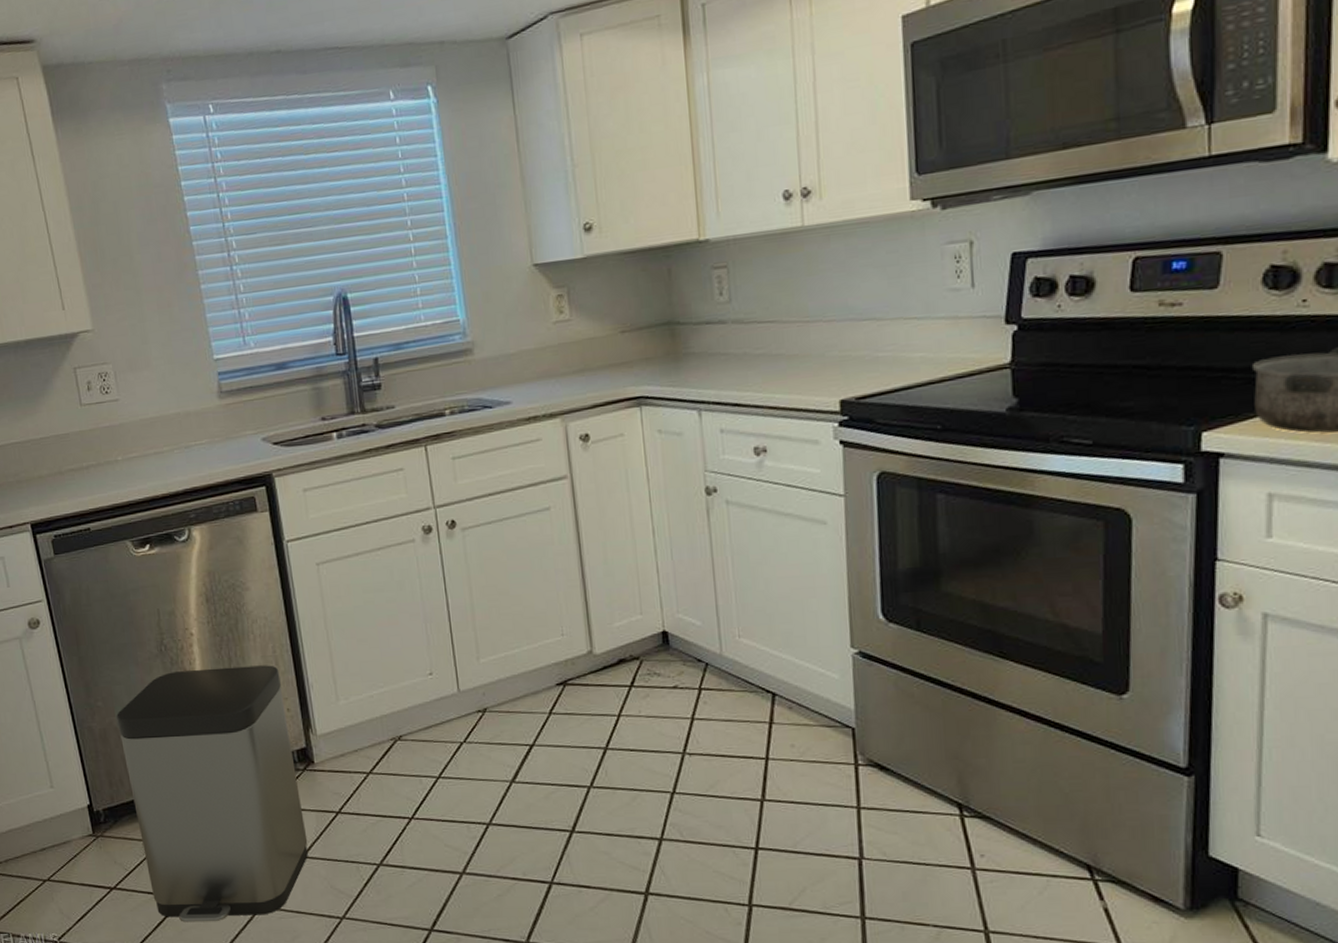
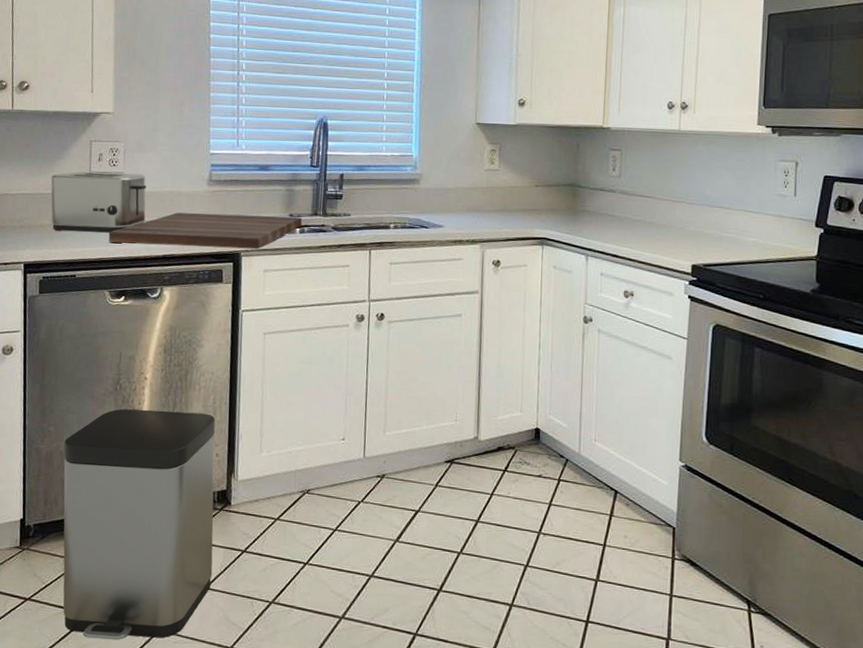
toaster: none [38,397,155,482] -> present [50,171,147,233]
cutting board: none [116,419,338,486] -> present [108,212,302,250]

